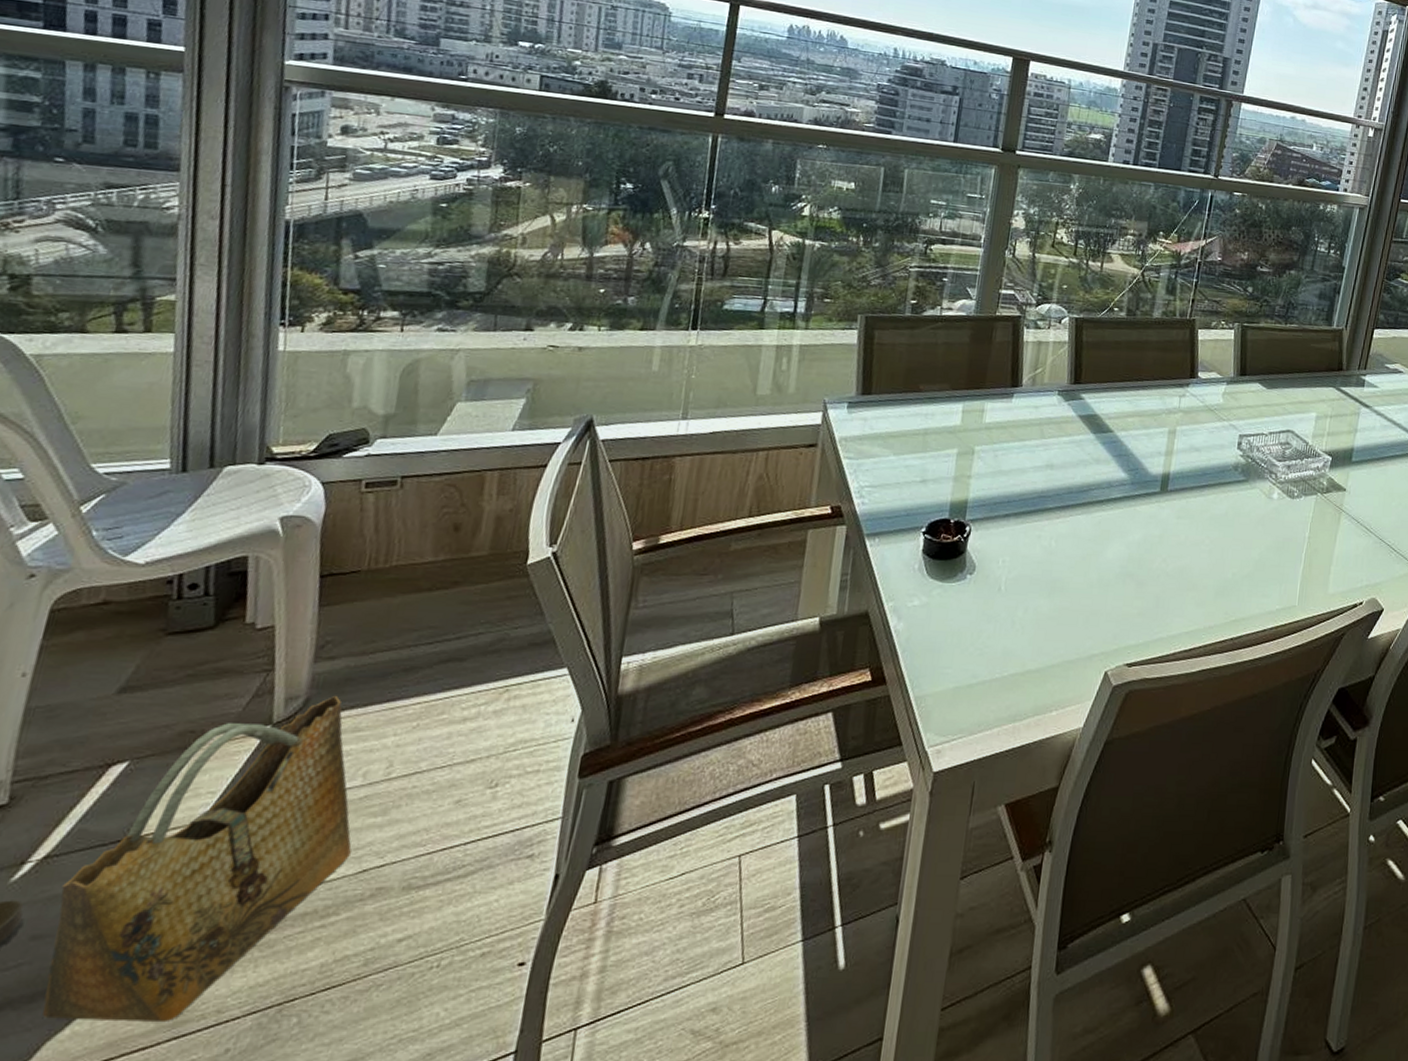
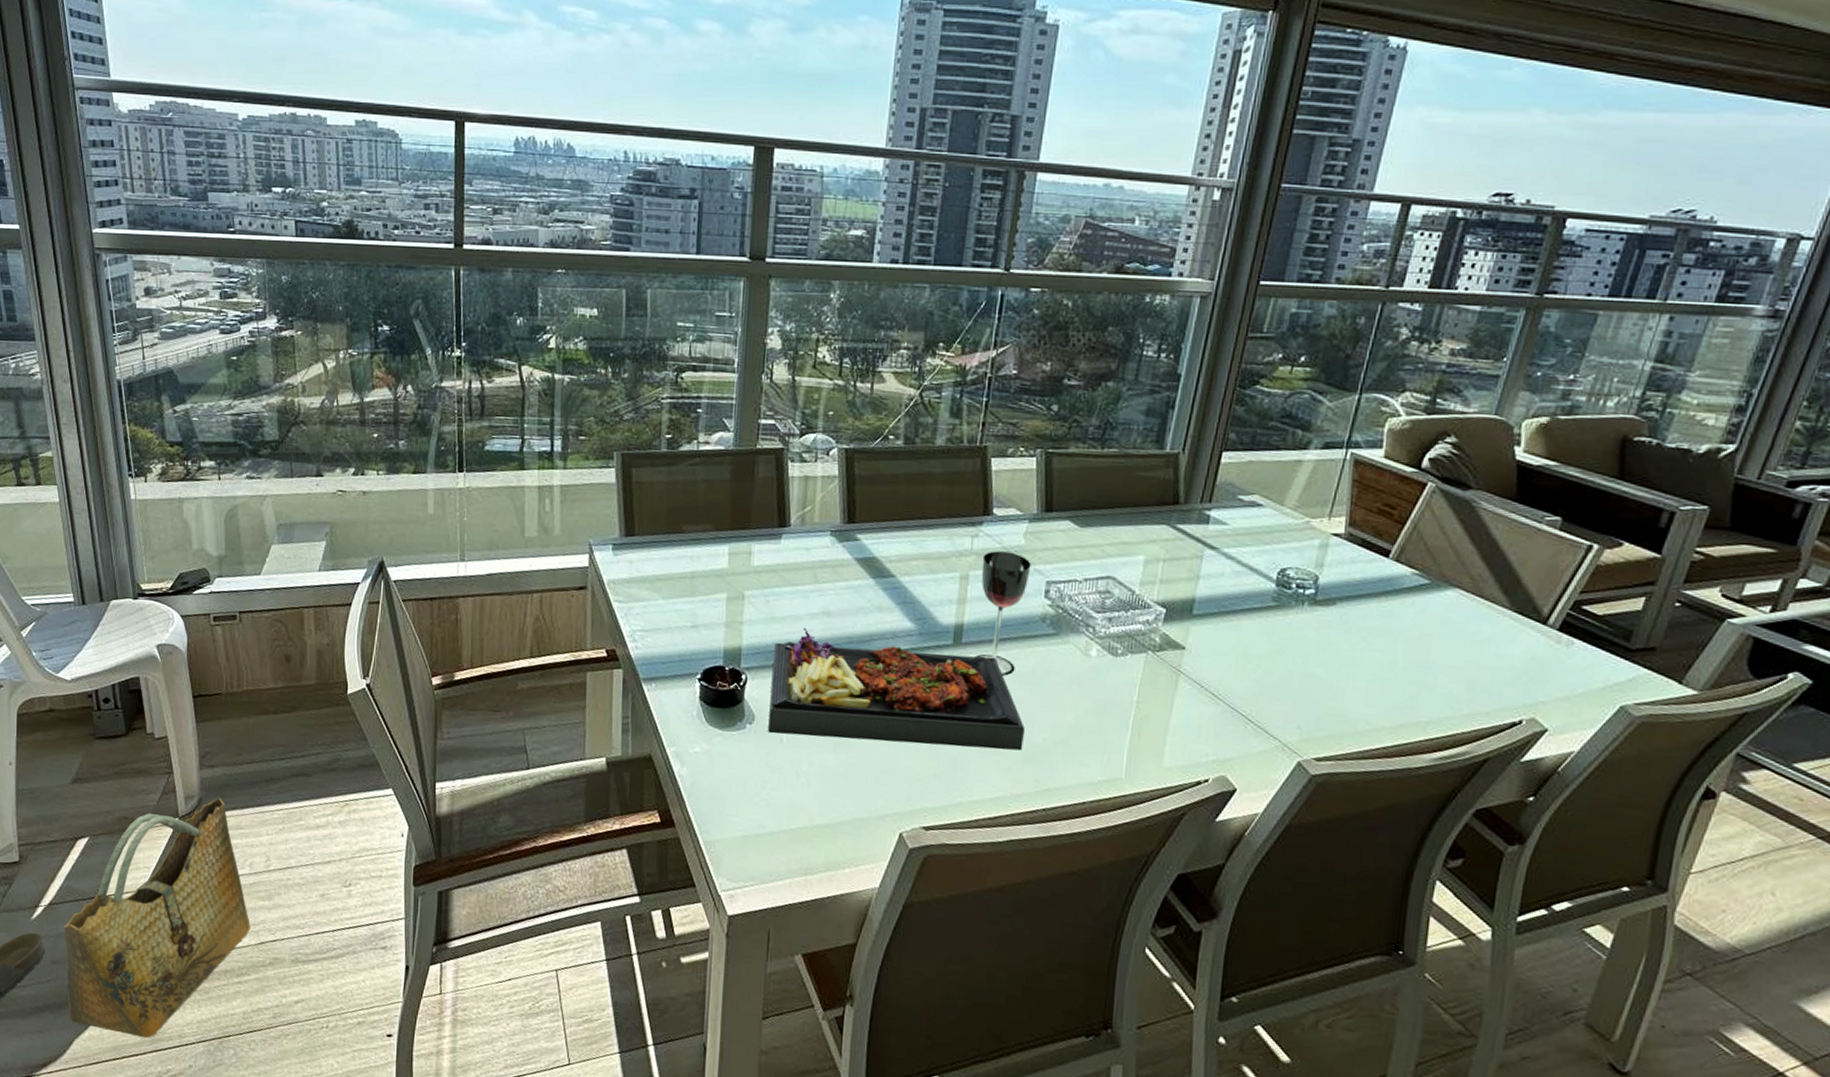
food platter: none [987,480,1218,586] -> present [768,627,1025,751]
wineglass: none [1178,408,1228,519] -> present [975,551,1031,676]

